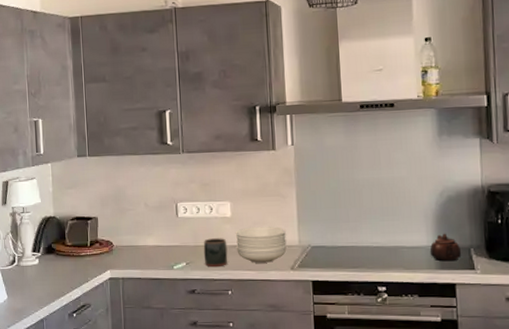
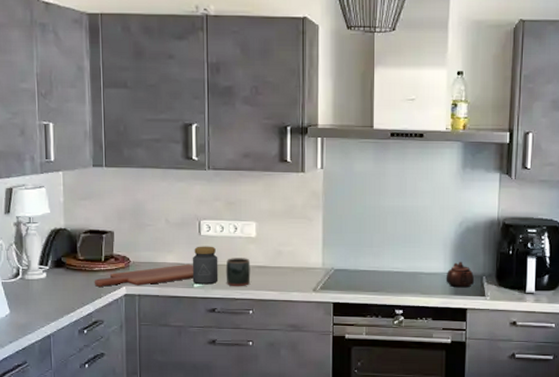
cutting board: none [81,246,173,271] -> present [94,263,193,287]
jar: none [171,227,197,266] -> present [192,246,219,285]
bowl: present [235,227,287,263] -> none [259,249,311,284]

